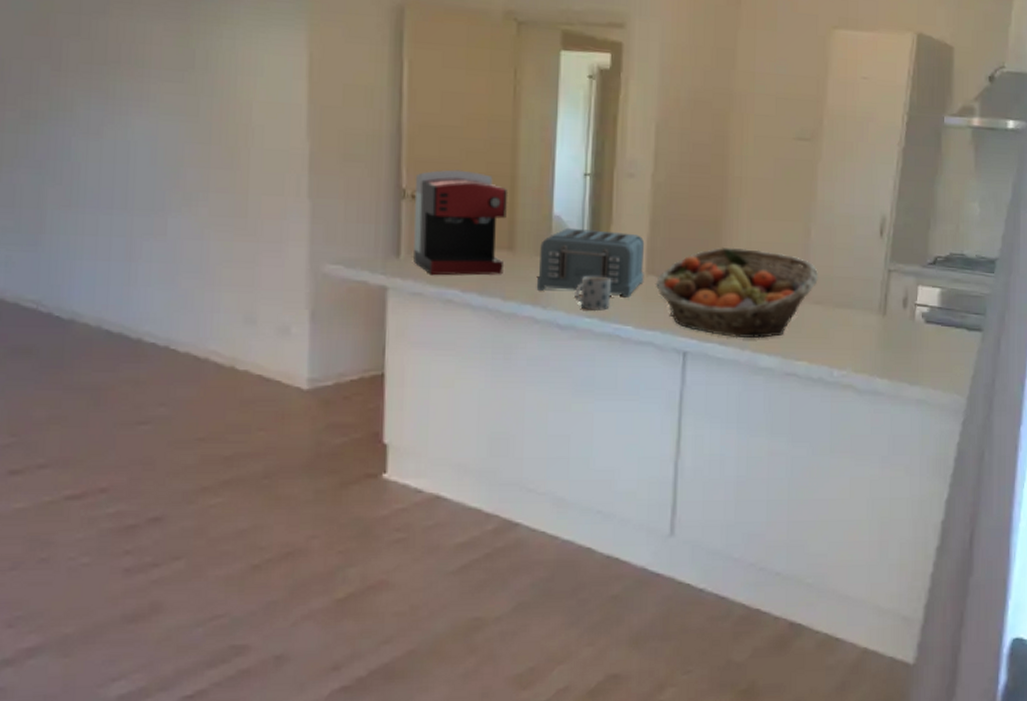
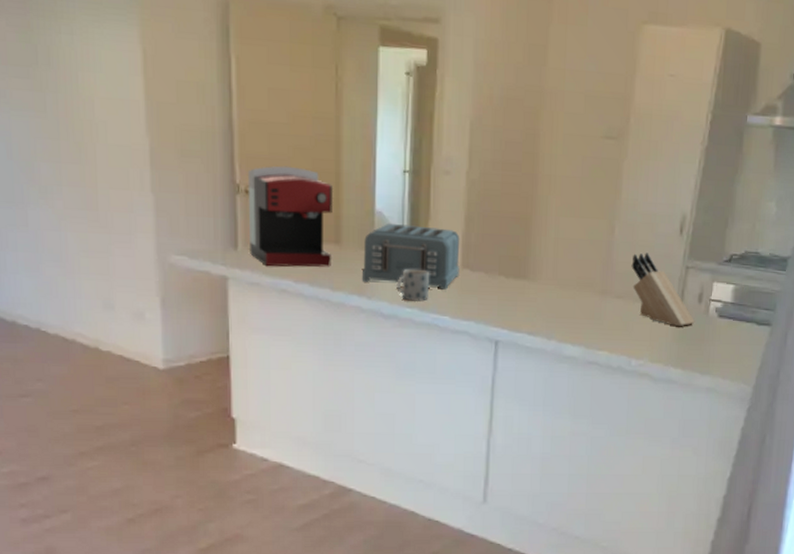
fruit basket: present [655,246,819,339] -> none [469,242,621,330]
knife block: none [829,256,901,334] -> present [631,253,695,327]

